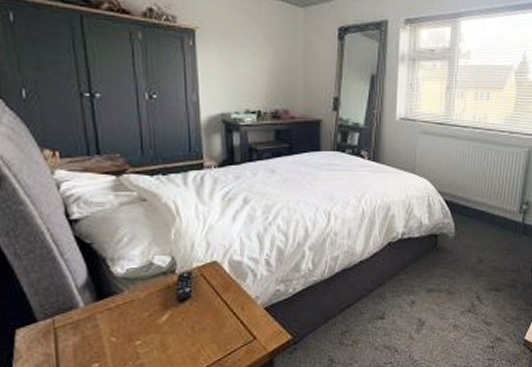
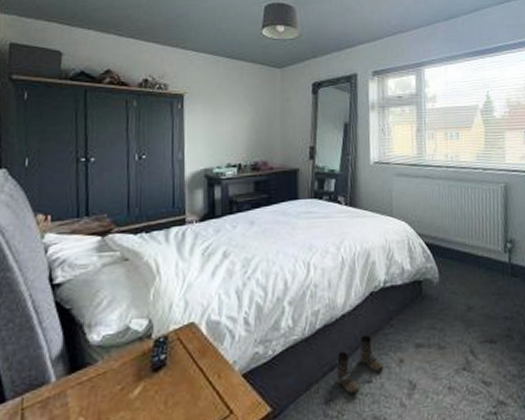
boots: none [352,279,396,328] -> present [336,335,384,394]

